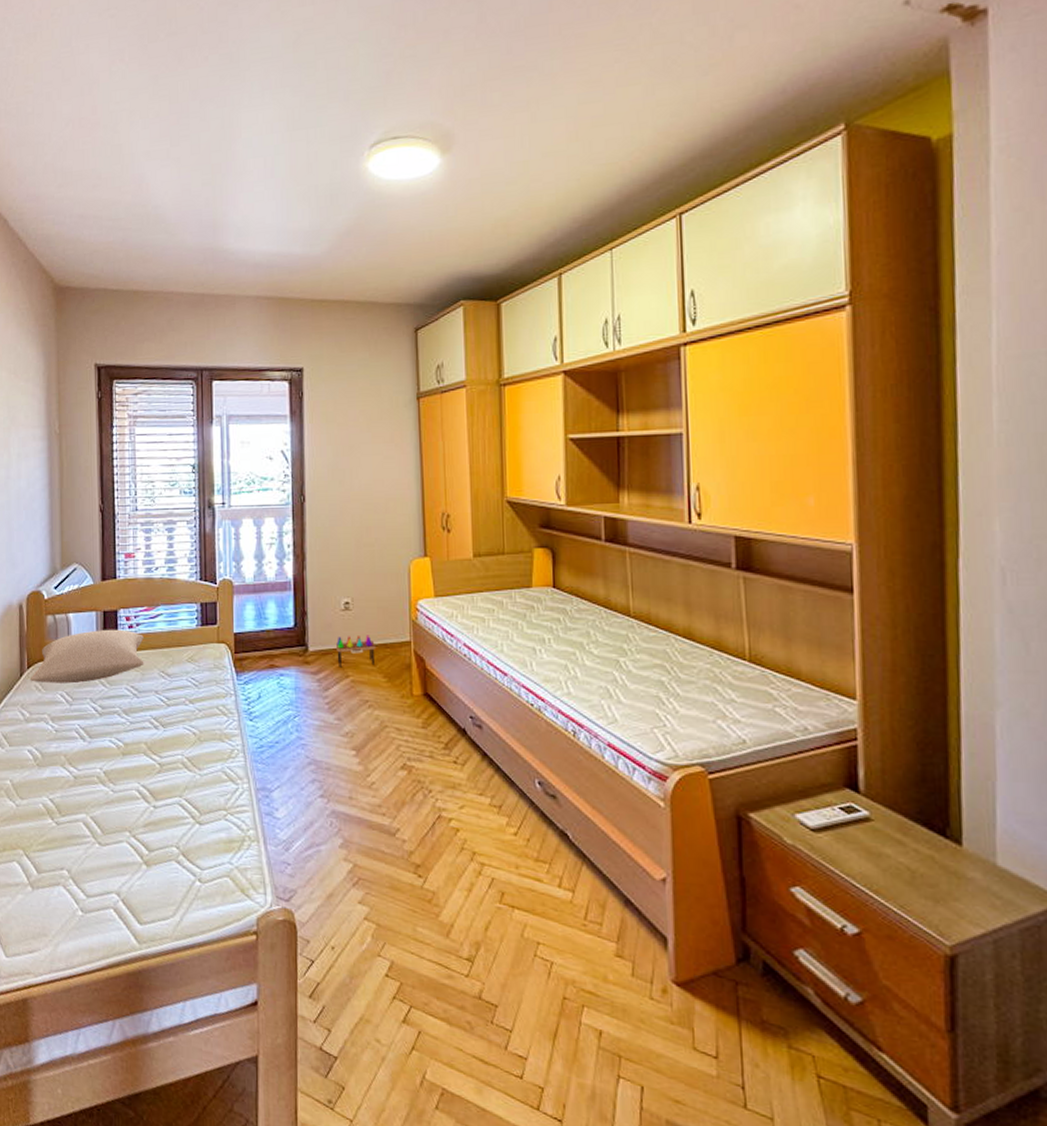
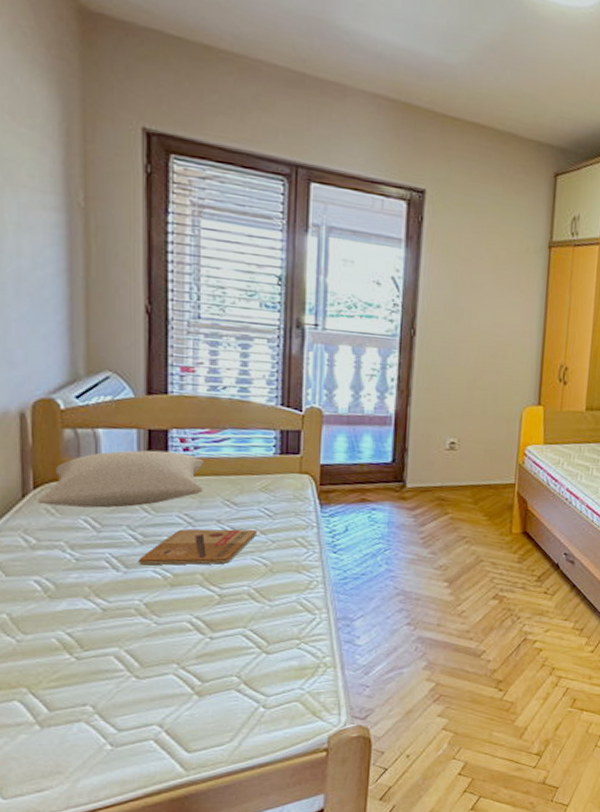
cigar tin: none [99,698,187,735] -> present [139,529,258,566]
stacking toy: present [335,635,377,668] -> none [436,475,480,505]

